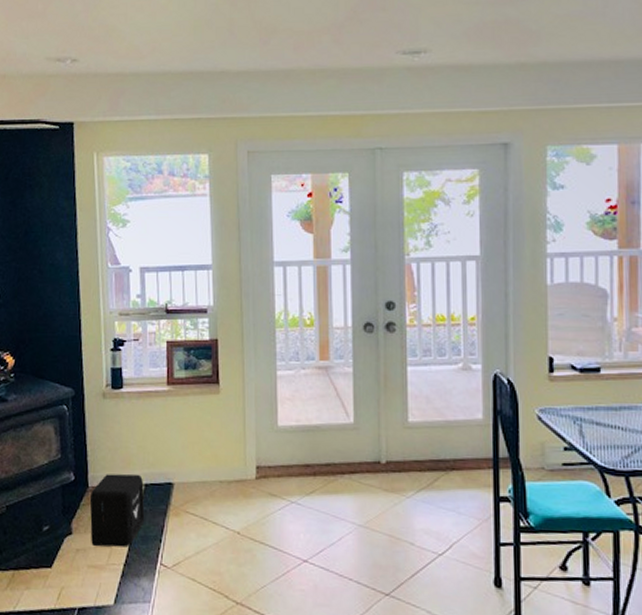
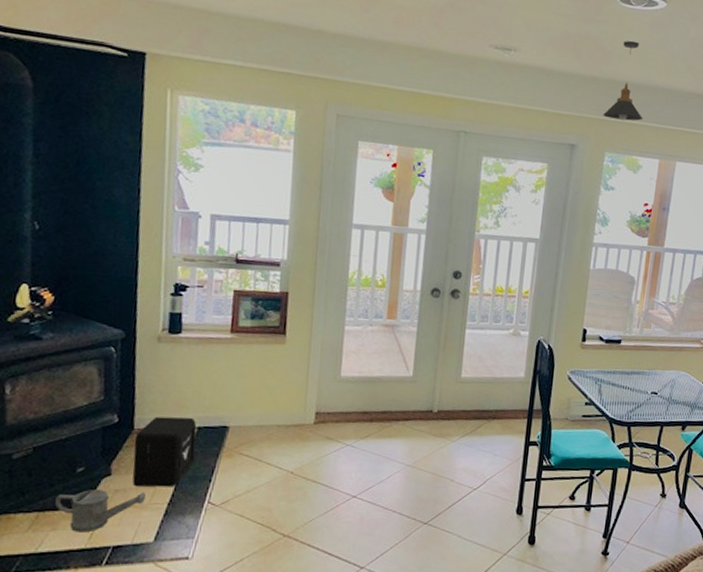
watering can: none [27,549,103,593] -> present [55,490,146,533]
pendant light: none [538,14,590,106] -> present [603,40,643,121]

